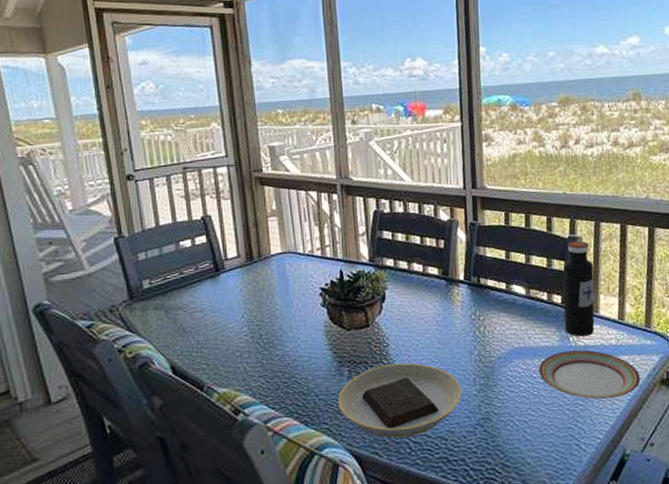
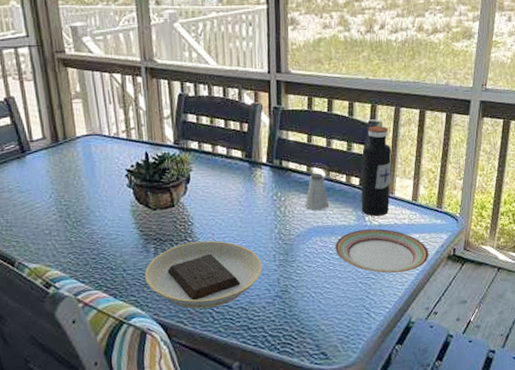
saltshaker: none [505,290,530,331] -> present [305,172,328,211]

